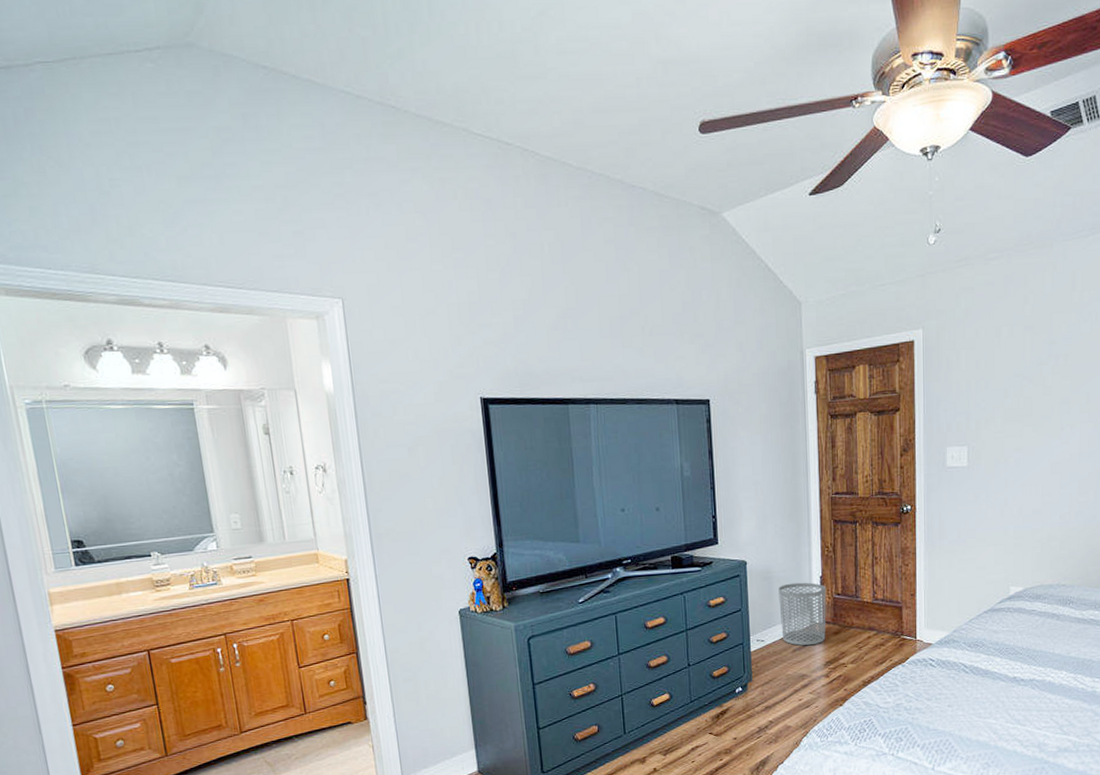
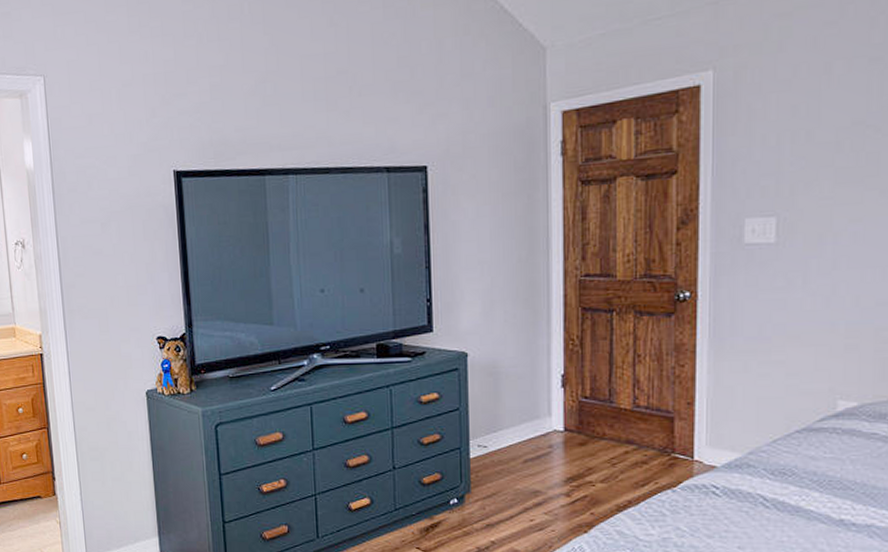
waste bin: present [778,582,826,646] -> none [507,380,569,457]

